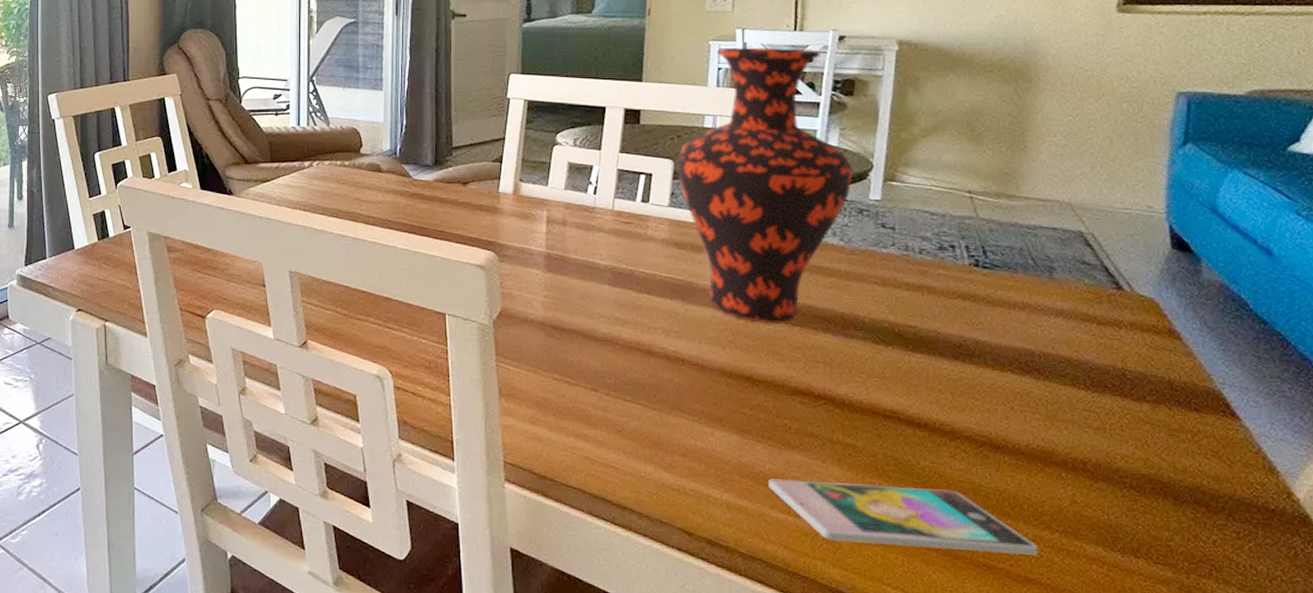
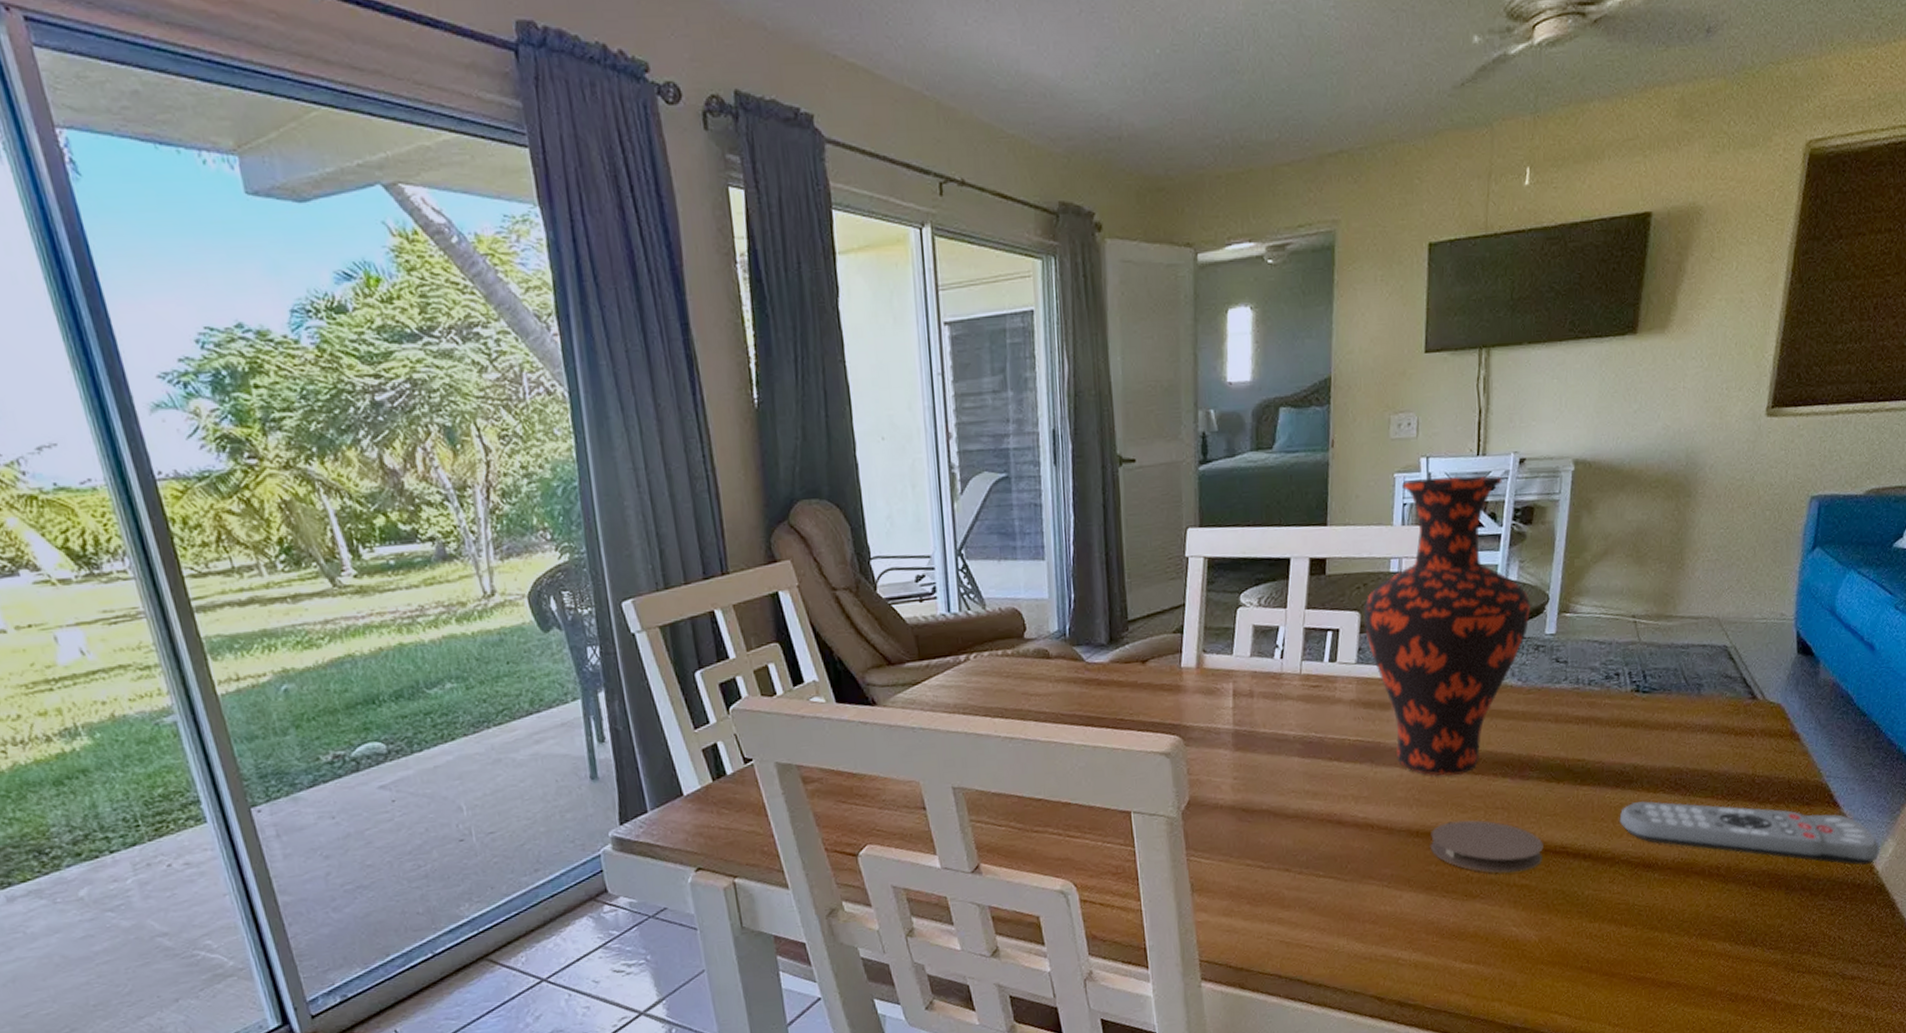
coaster: none [744,368,871,431] -> present [1430,820,1543,874]
smartphone: present [768,478,1038,556] -> none [1452,913,1678,981]
remote control: none [959,378,1300,490] -> present [1619,801,1880,866]

